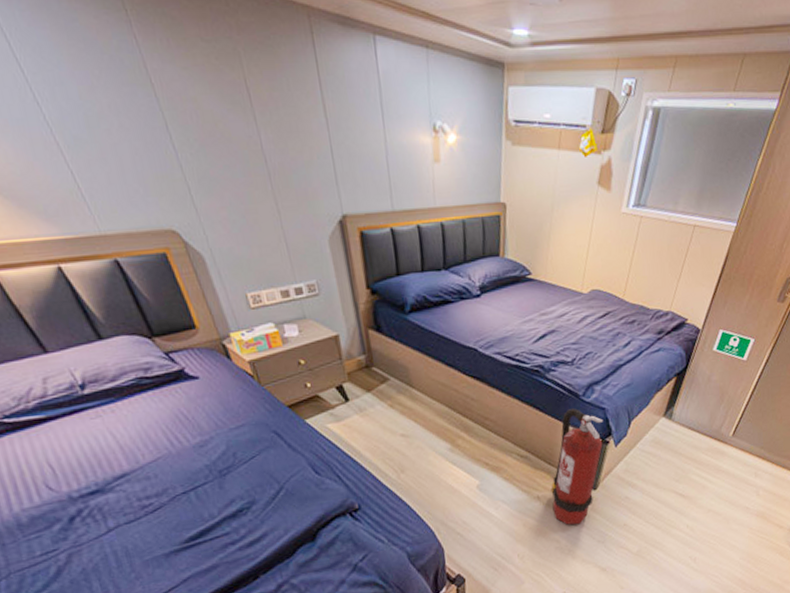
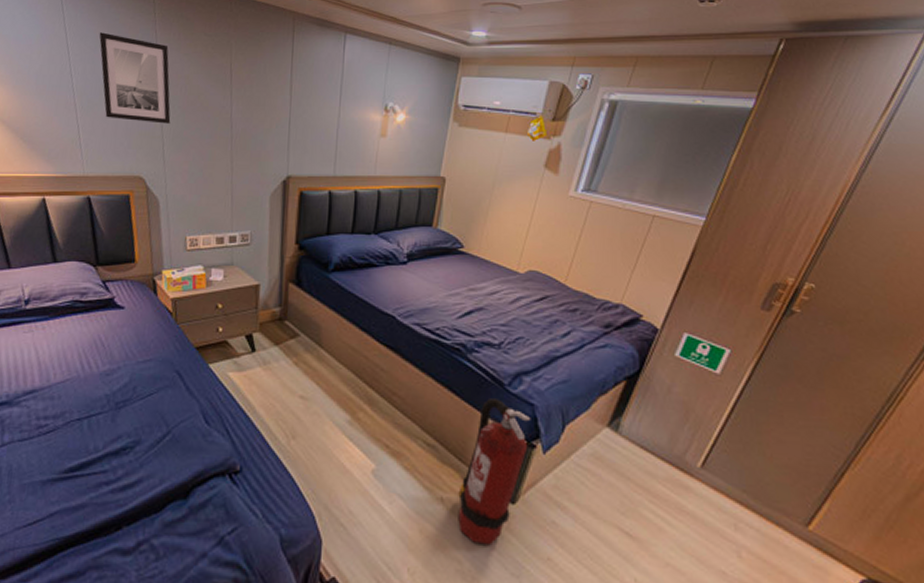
wall art: none [56,39,190,163] -> present [99,32,171,124]

